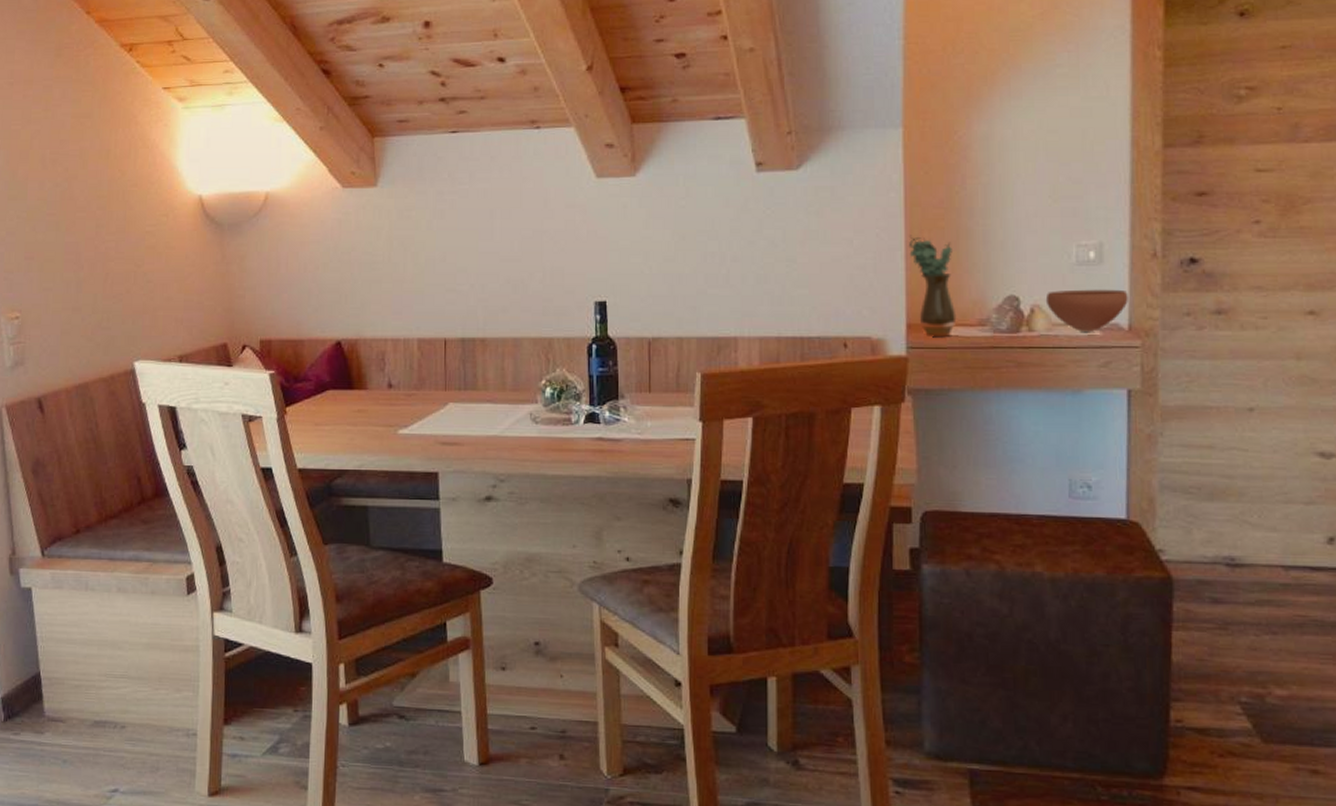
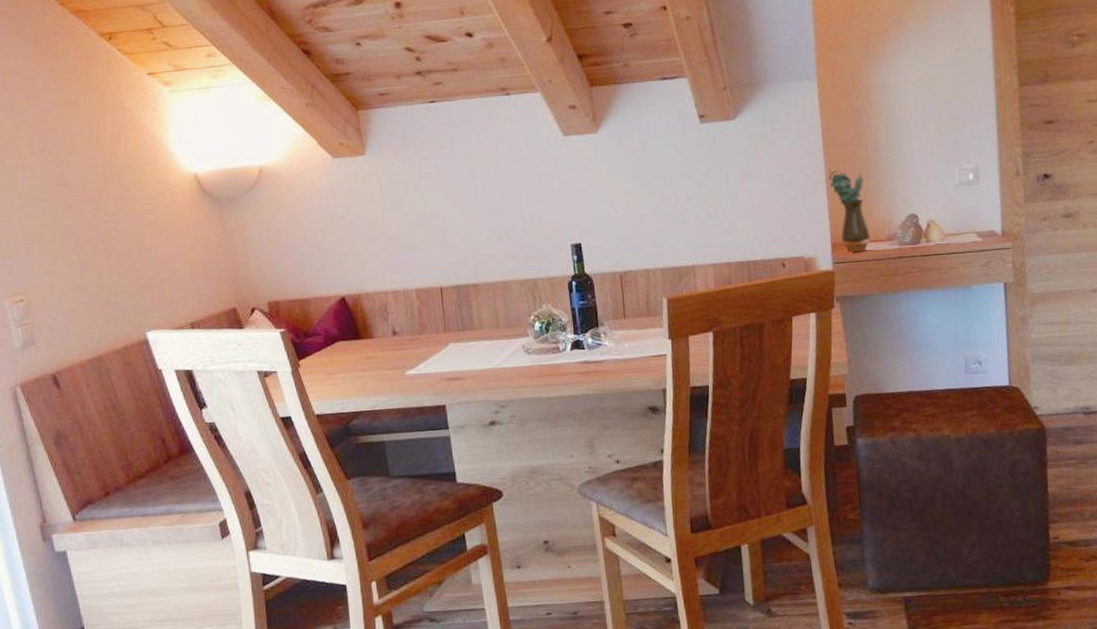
bowl: present [1045,289,1128,332] -> none [938,203,1000,239]

